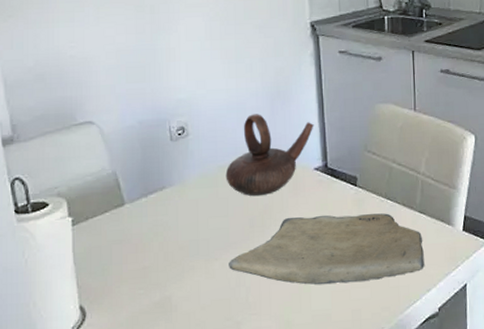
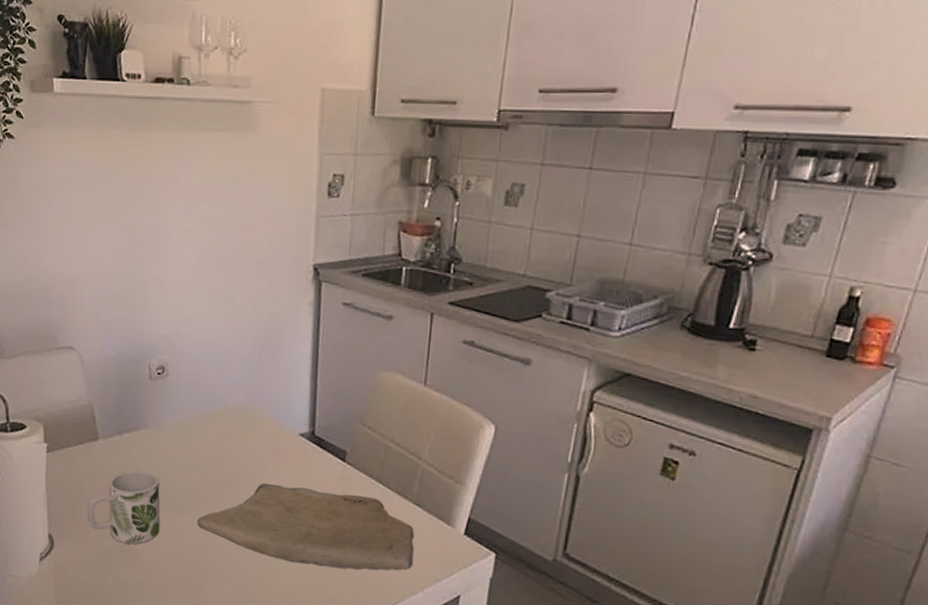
mug: none [119,226,193,300] -> present [87,470,160,545]
teapot: present [225,114,314,197] -> none [202,362,305,455]

